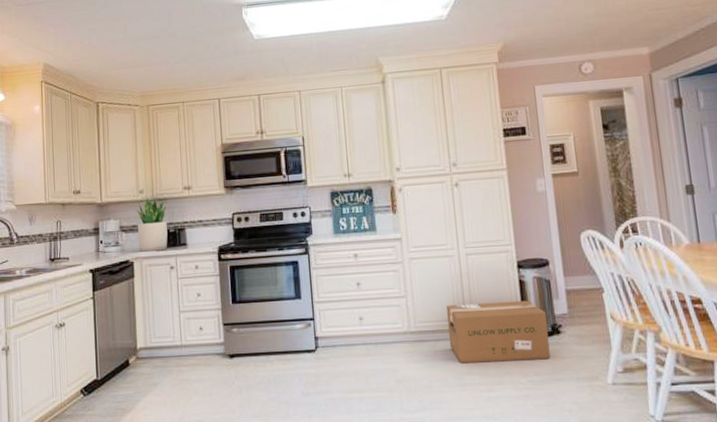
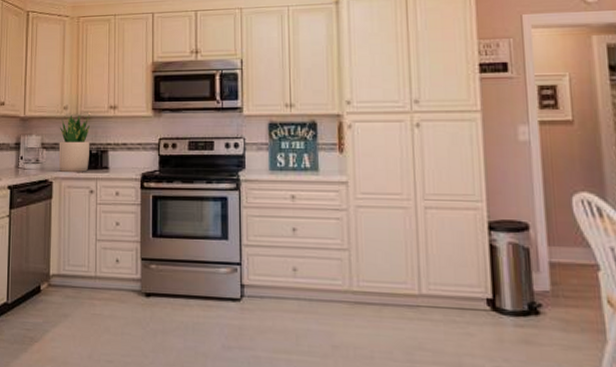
box: present [447,300,551,364] -> none [397,264,525,344]

